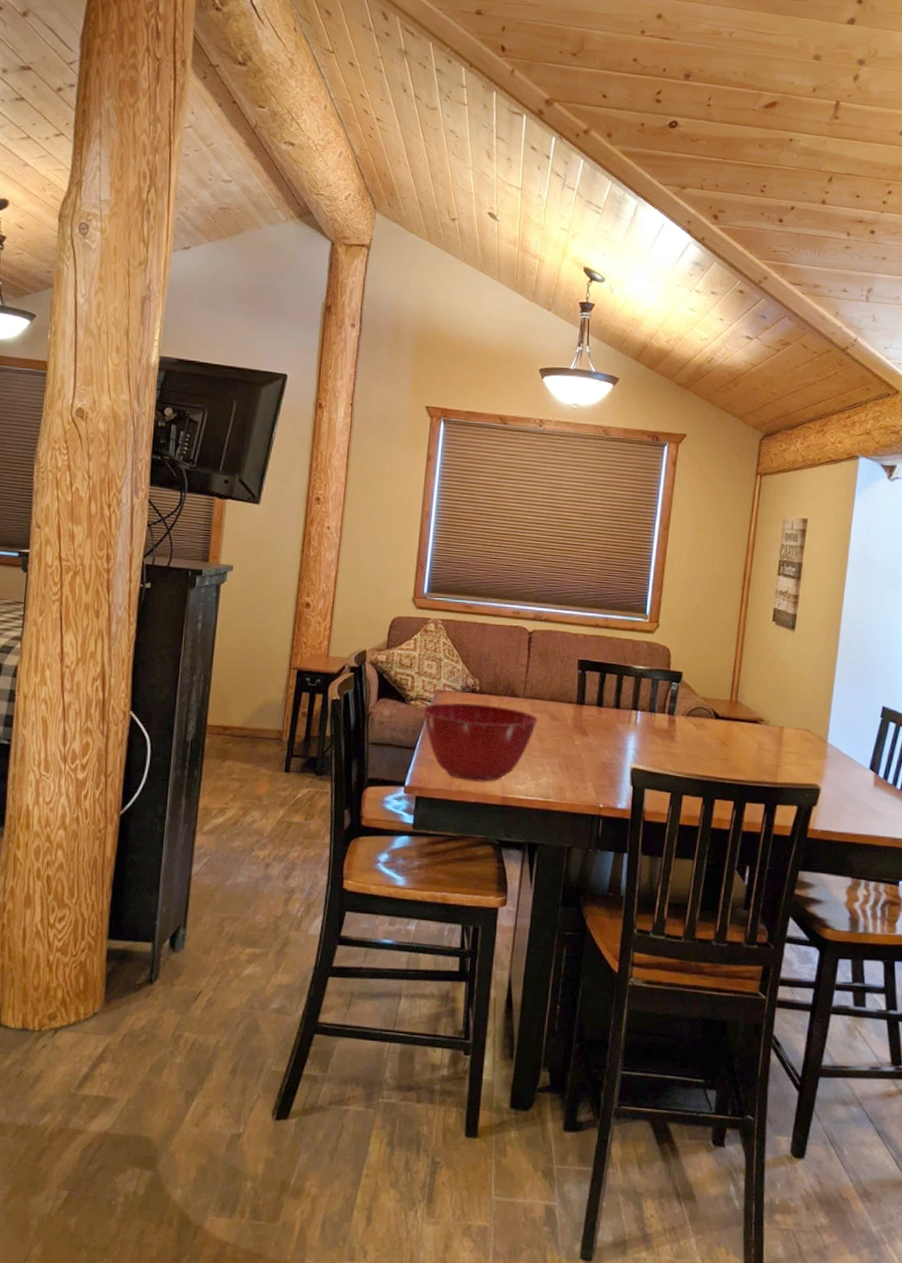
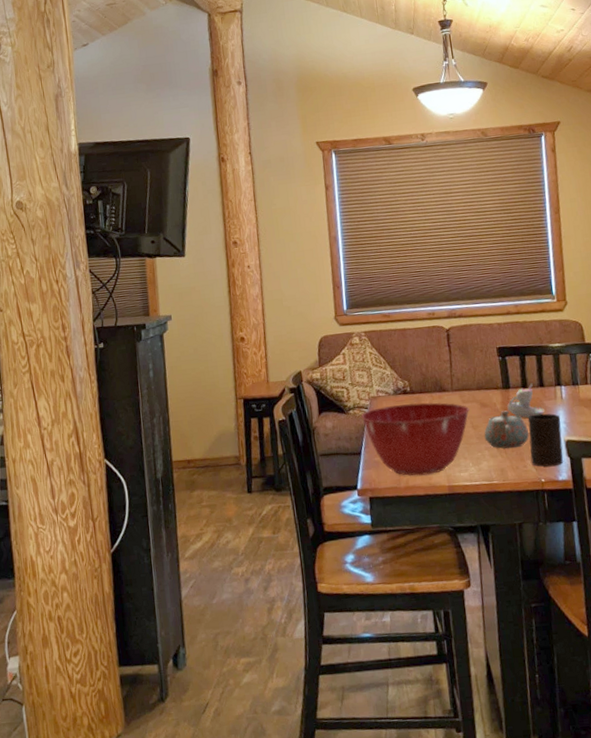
teapot: none [548,727,595,768] -> present [484,410,529,449]
candle: none [578,703,617,738] -> present [507,383,546,418]
cup: none [592,736,631,793] -> present [528,413,563,467]

